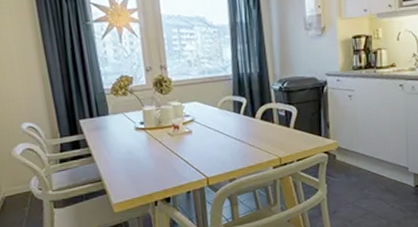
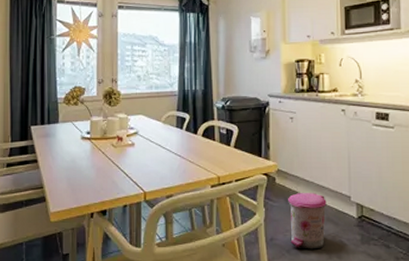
trash can: none [349,167,386,219] -> present [288,193,327,249]

